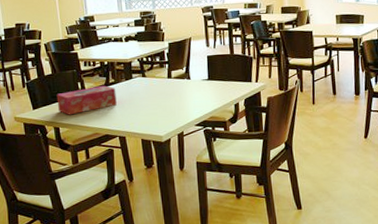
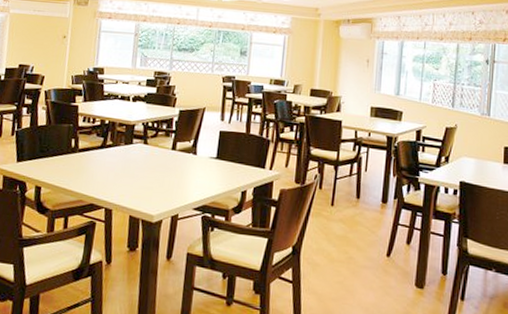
tissue box: present [56,85,117,115] -> none [44,146,112,175]

